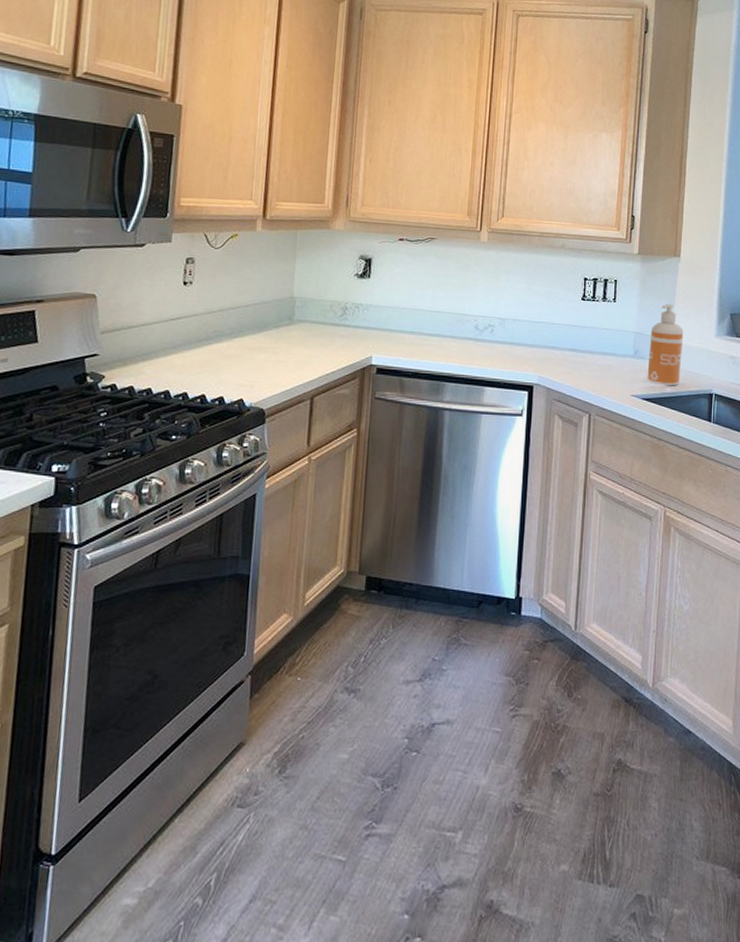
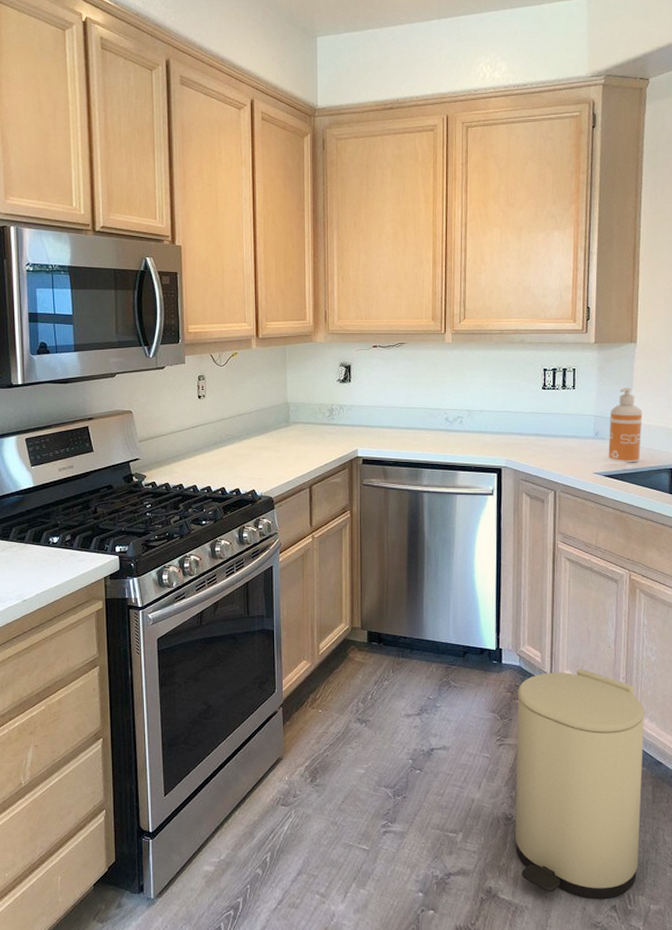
pedal bin: none [524,621,676,907] -> present [515,669,645,900]

